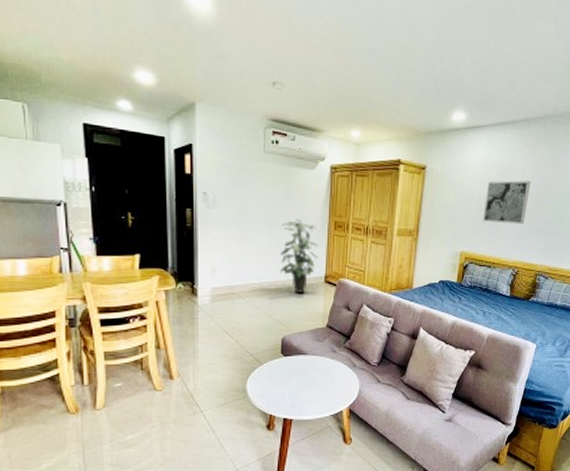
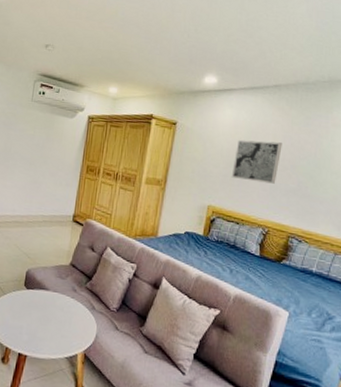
indoor plant: present [280,219,318,293] -> none [33,160,70,229]

